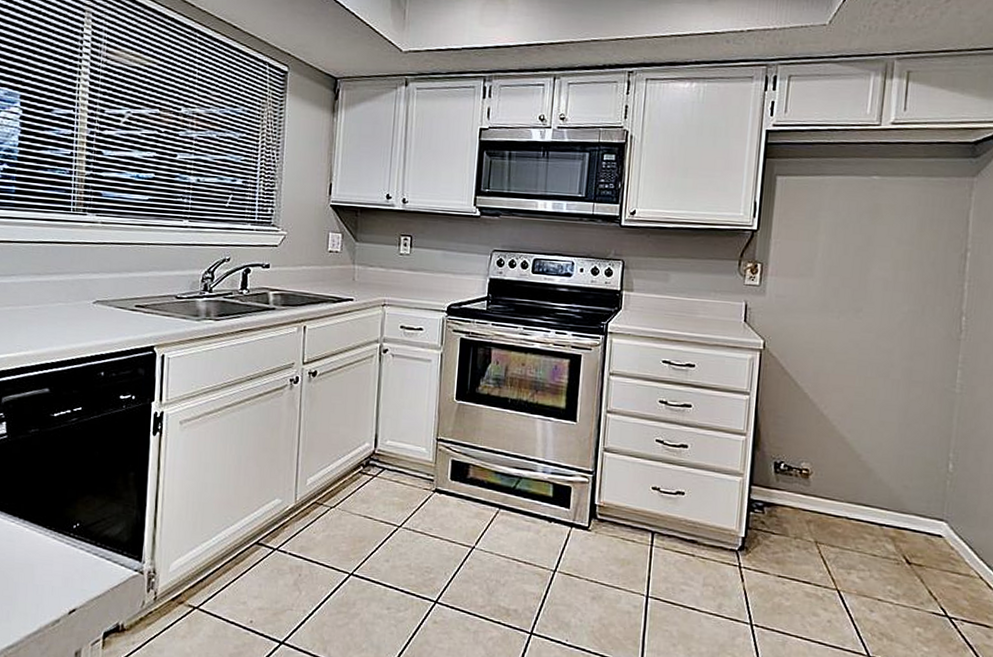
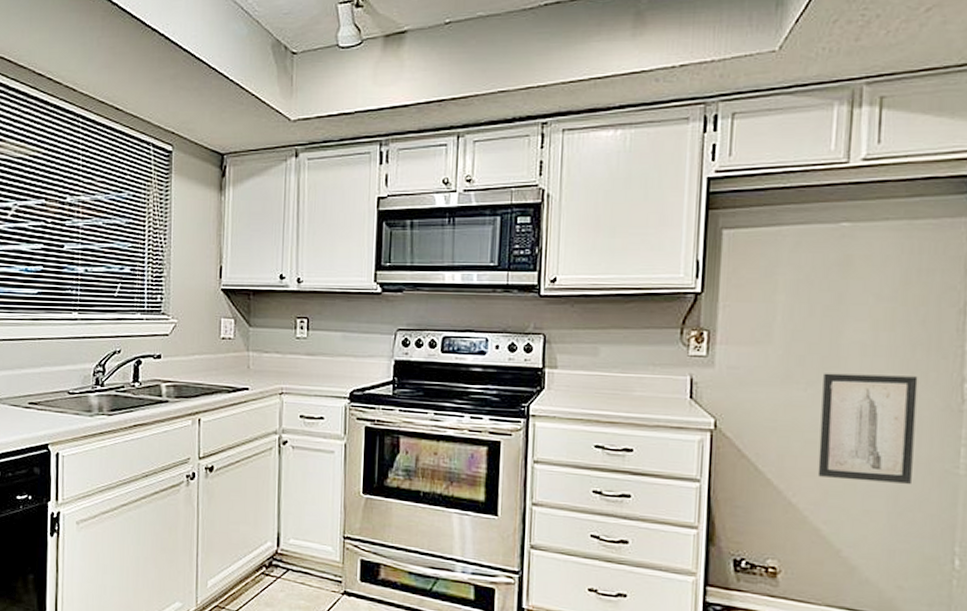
wall art: none [845,304,927,400] -> present [817,373,918,484]

